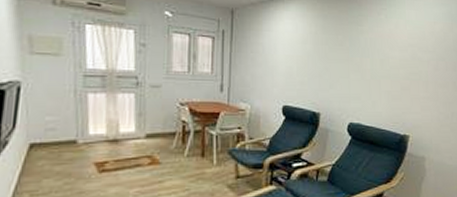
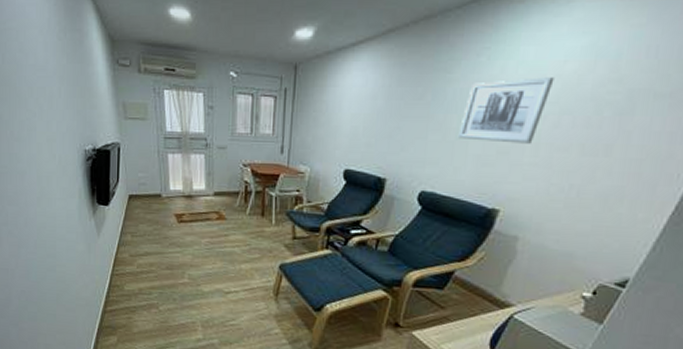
wall art: none [372,33,430,82] -> present [457,77,554,144]

